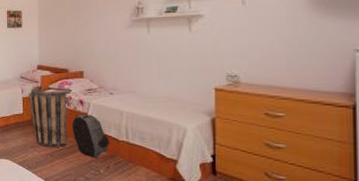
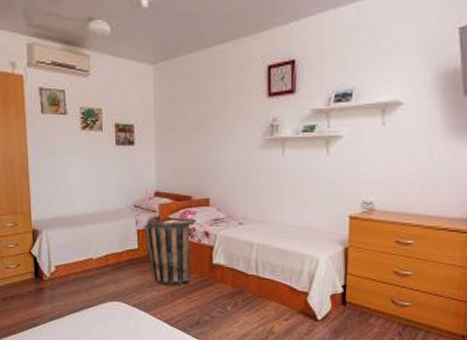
backpack: present [72,113,110,158] -> none [196,247,239,295]

